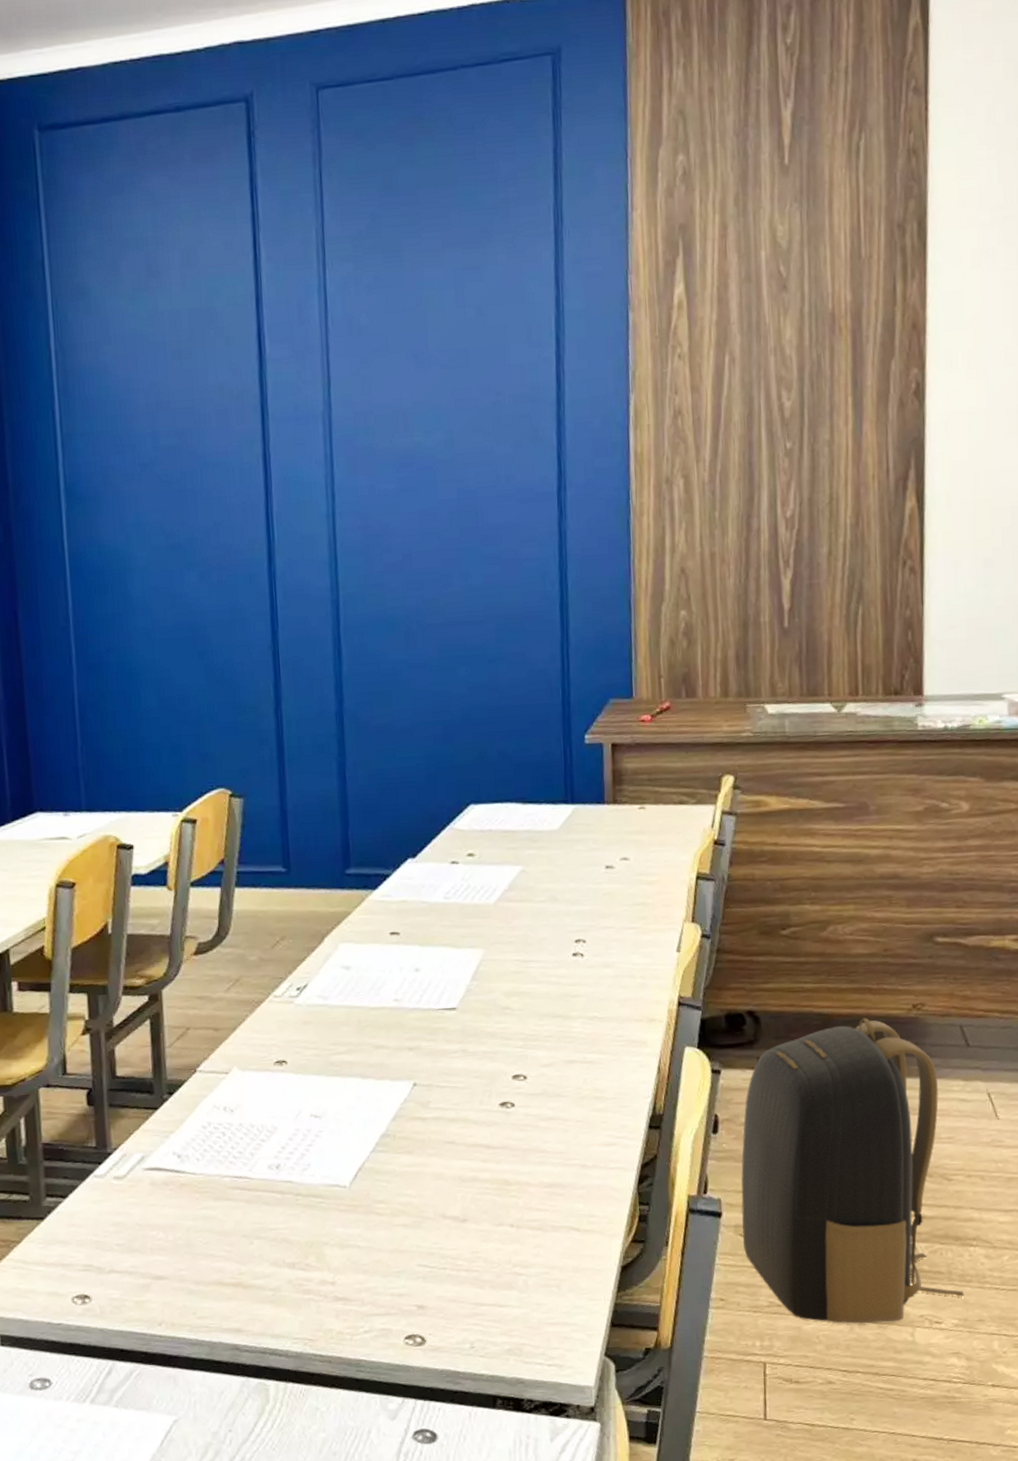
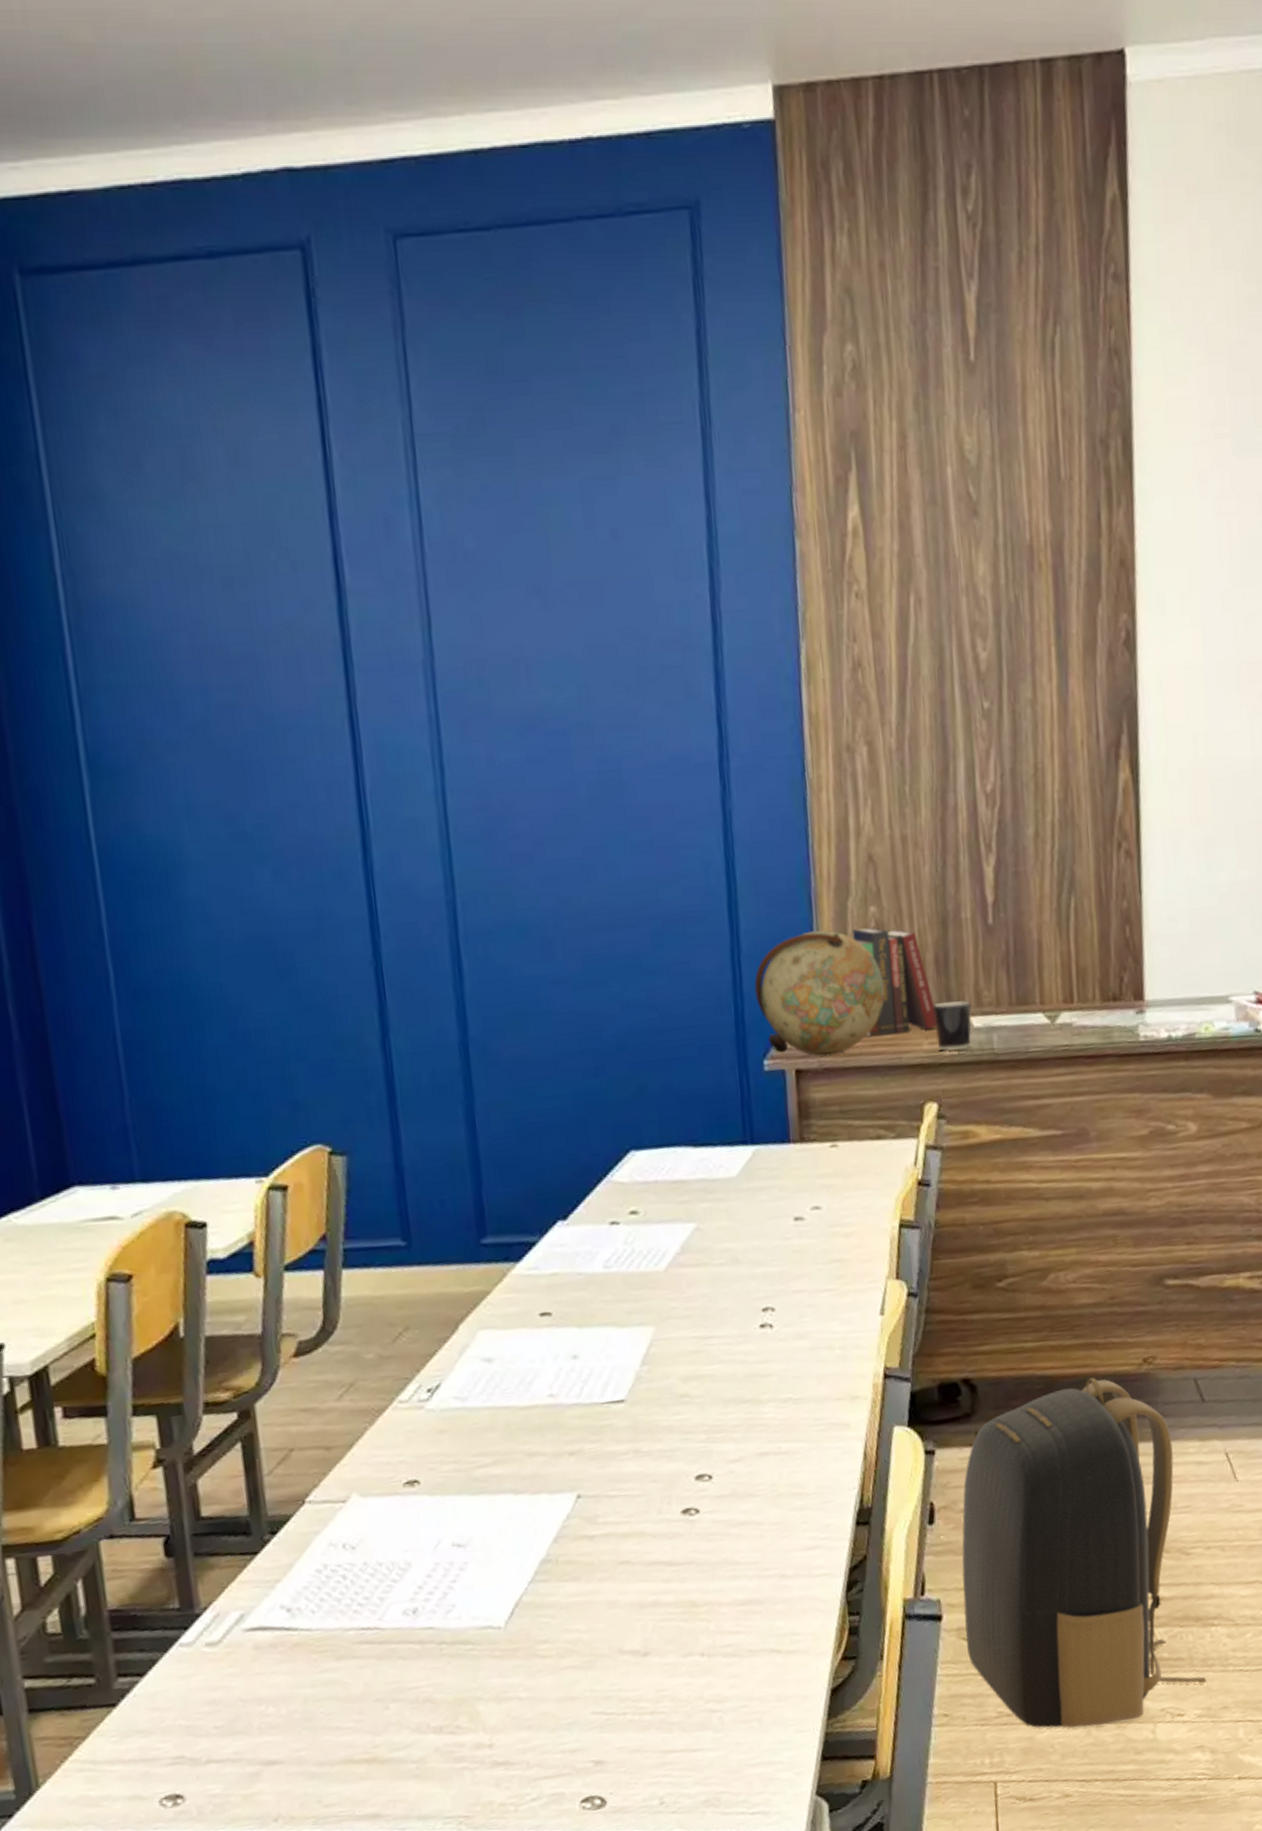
globe: none [579,629,691,733] -> present [754,930,885,1056]
books: none [663,628,736,718] -> present [850,927,937,1036]
mug: none [732,690,767,734] -> present [932,1000,972,1052]

